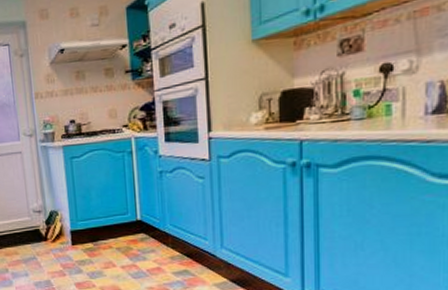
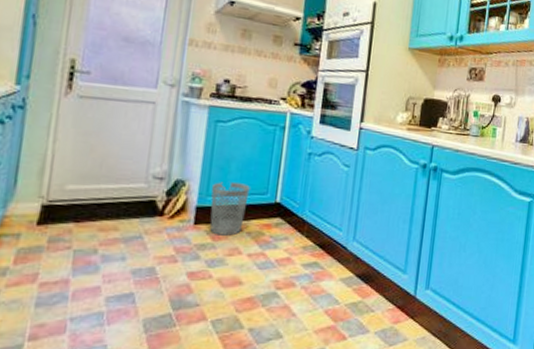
wastebasket: none [80,207,112,252] -> present [210,182,250,236]

